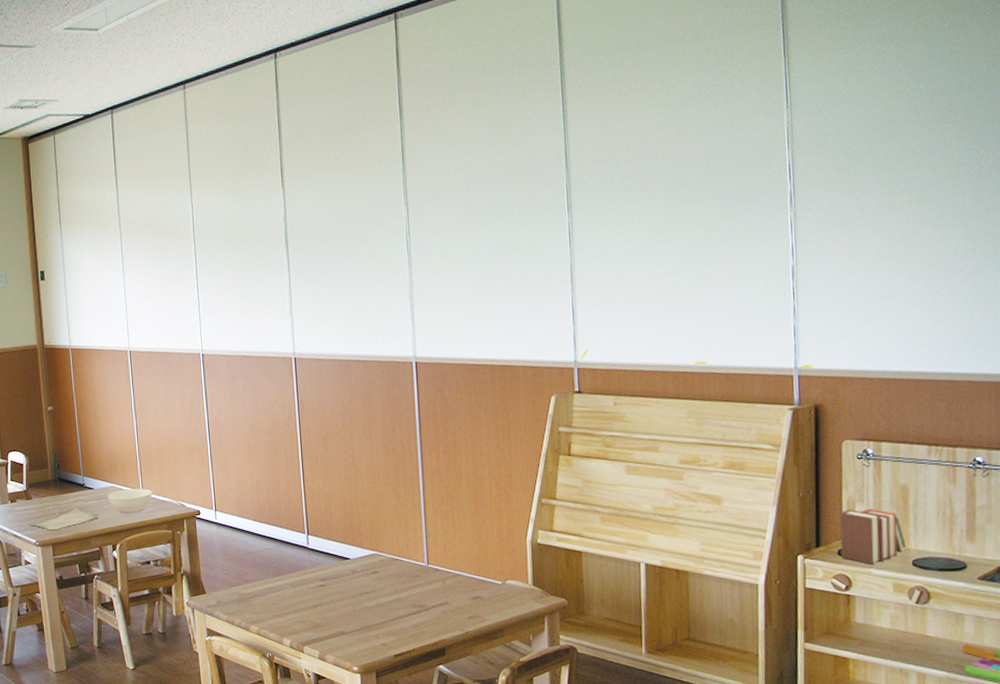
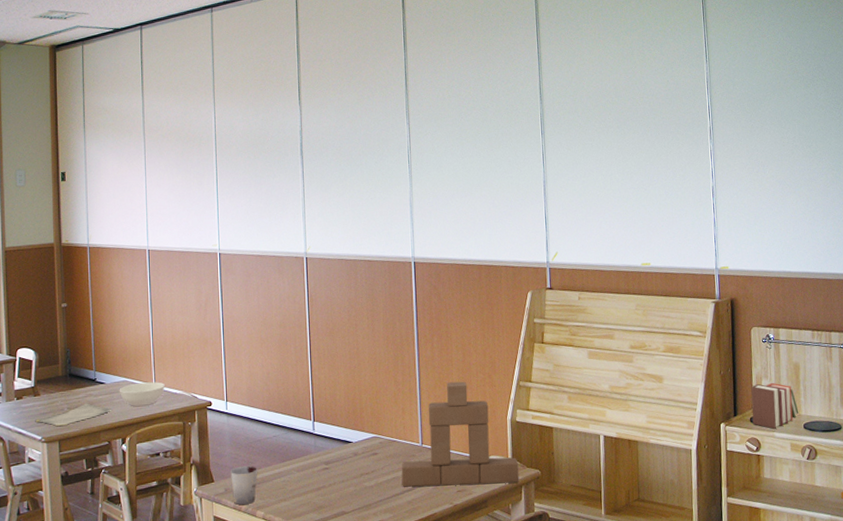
cup: none [221,578,251,619] -> present [229,465,258,505]
toy blocks: none [405,496,542,612] -> present [401,381,519,487]

